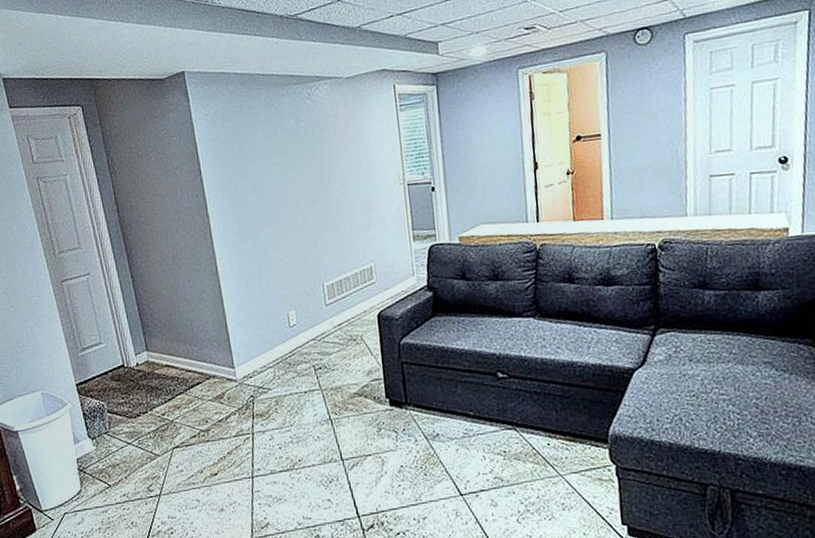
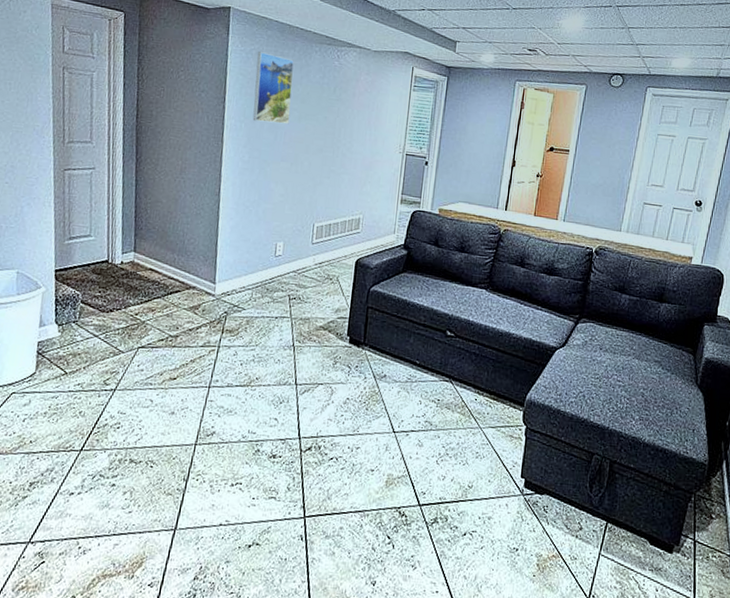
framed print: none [222,110,273,187] -> present [252,52,294,125]

